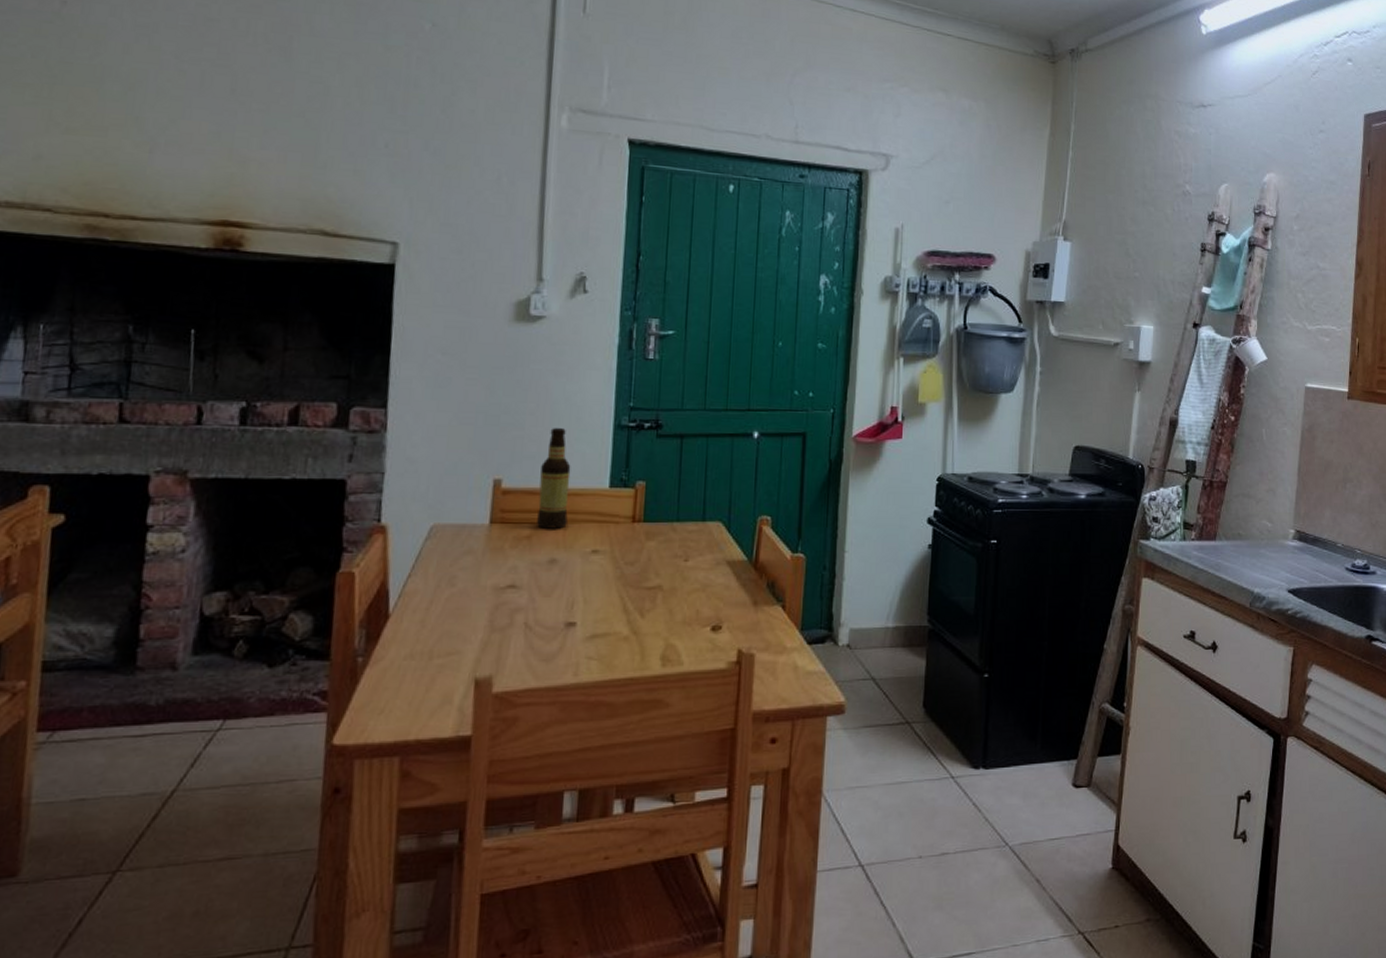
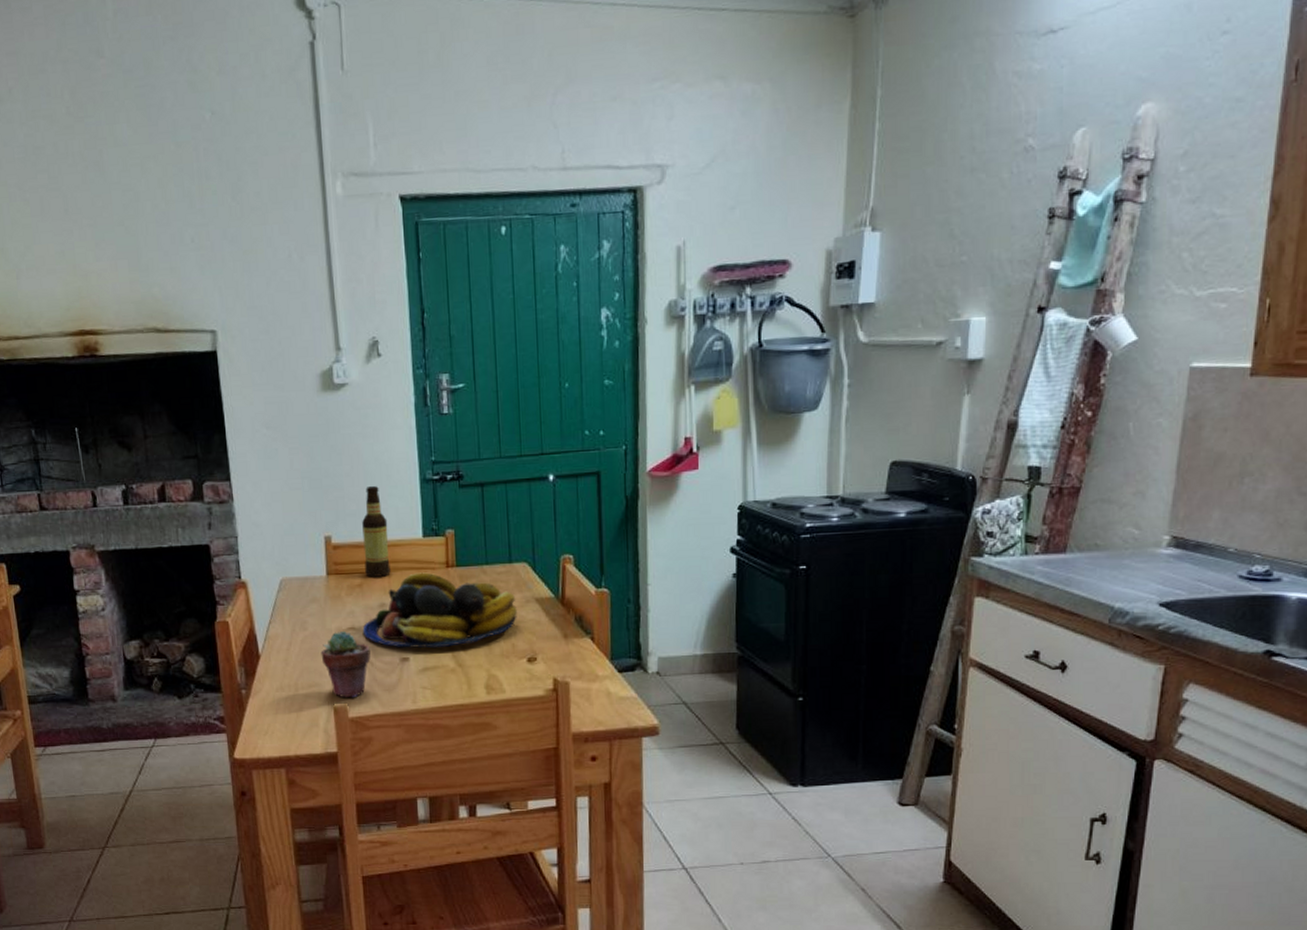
potted succulent: none [468,588,531,669] -> present [321,630,371,698]
fruit bowl: none [524,526,706,613] -> present [362,572,517,649]

